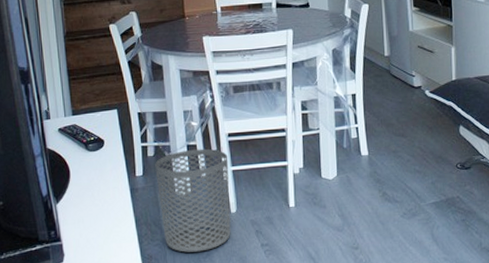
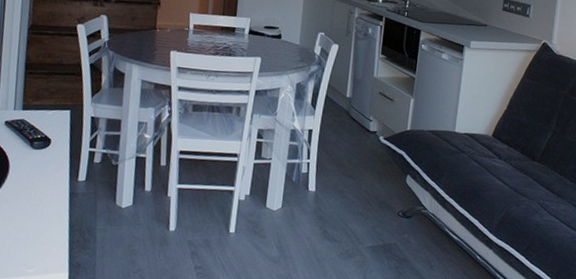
waste bin: present [155,148,231,253] -> none [97,161,176,266]

